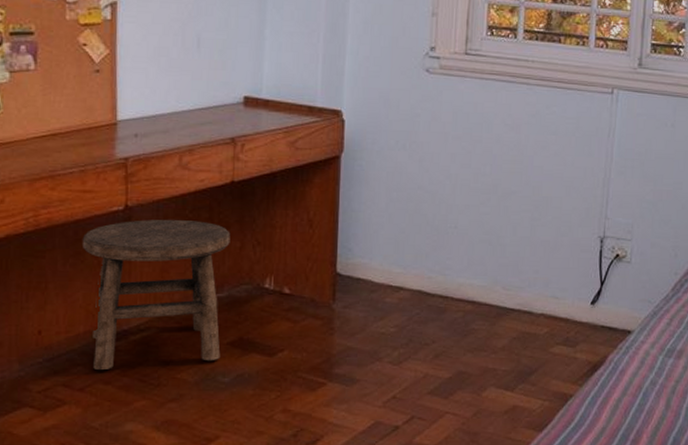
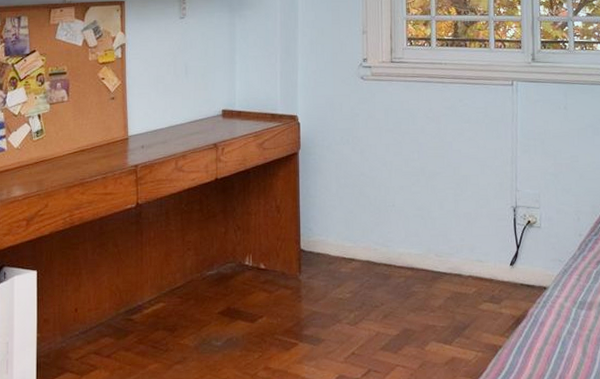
stool: present [83,219,231,371] -> none [106,212,217,340]

